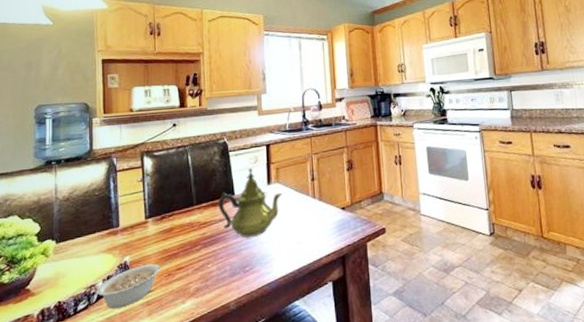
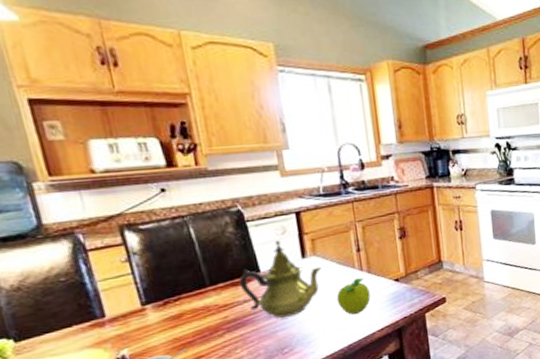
fruit: none [292,204,320,240] -> present [336,278,371,315]

